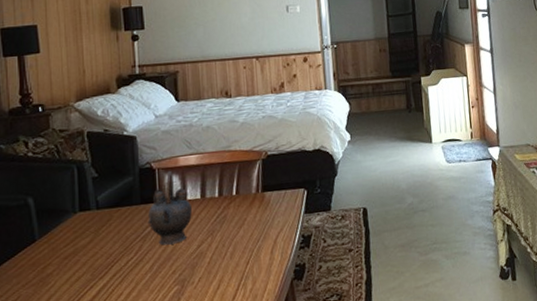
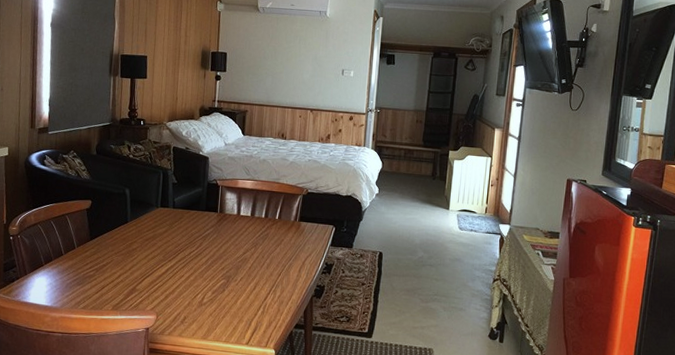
teapot: present [147,171,192,246] -> none [208,190,243,247]

